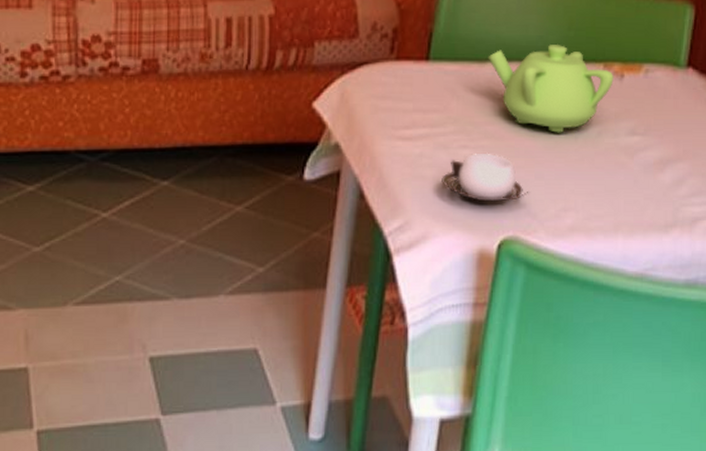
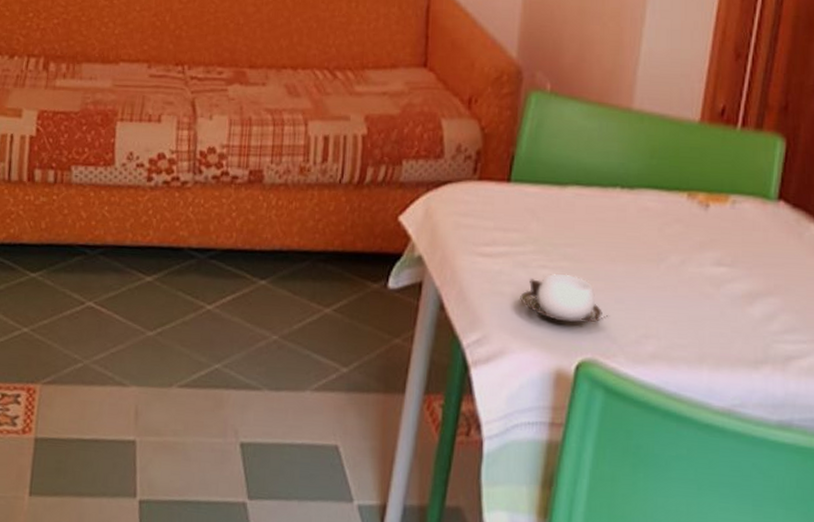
teapot: present [488,45,614,133] -> none [568,172,698,259]

